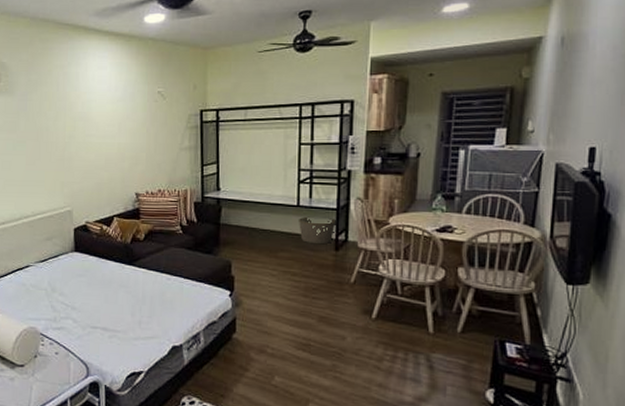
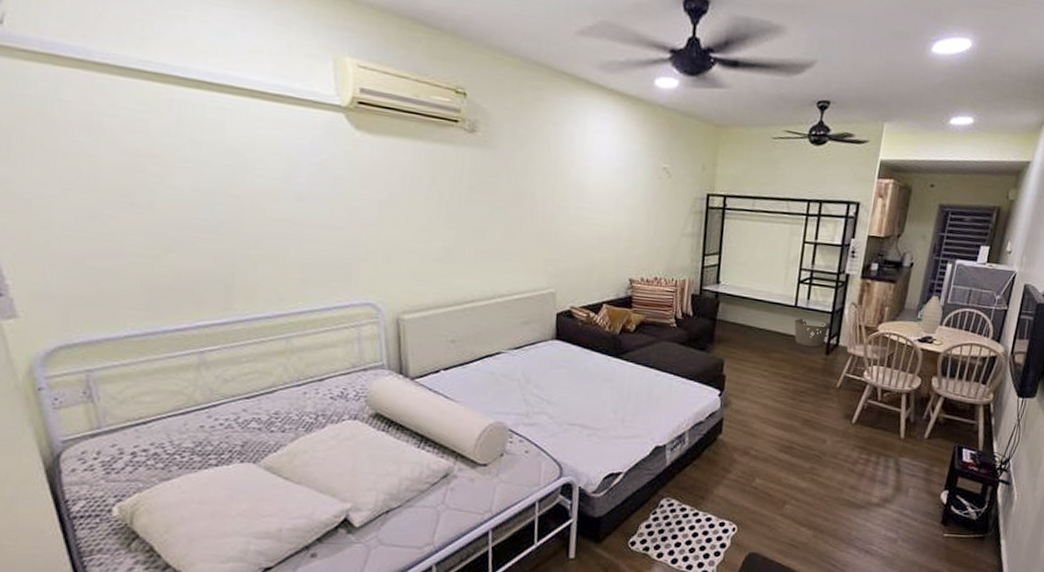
vase: none [437,183,461,224] -> present [921,295,943,335]

